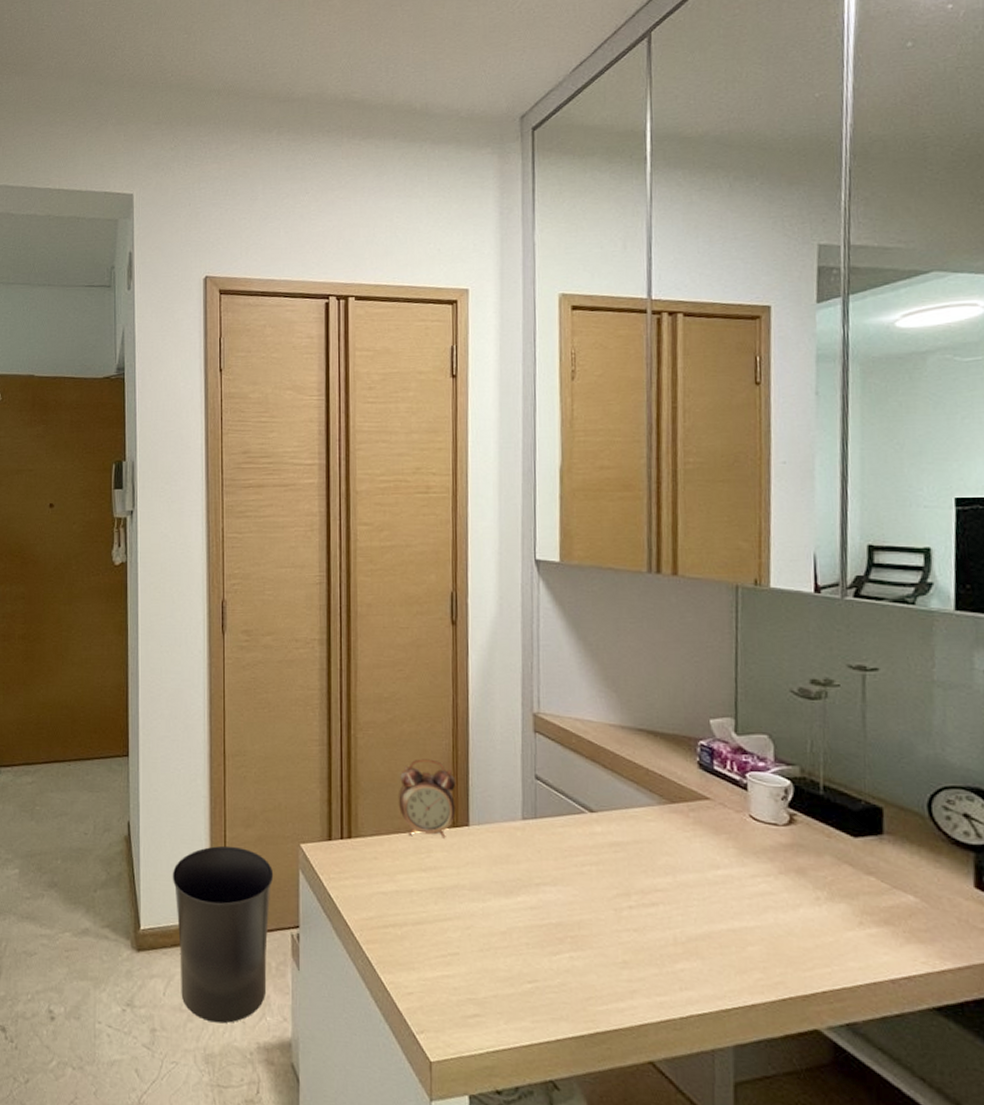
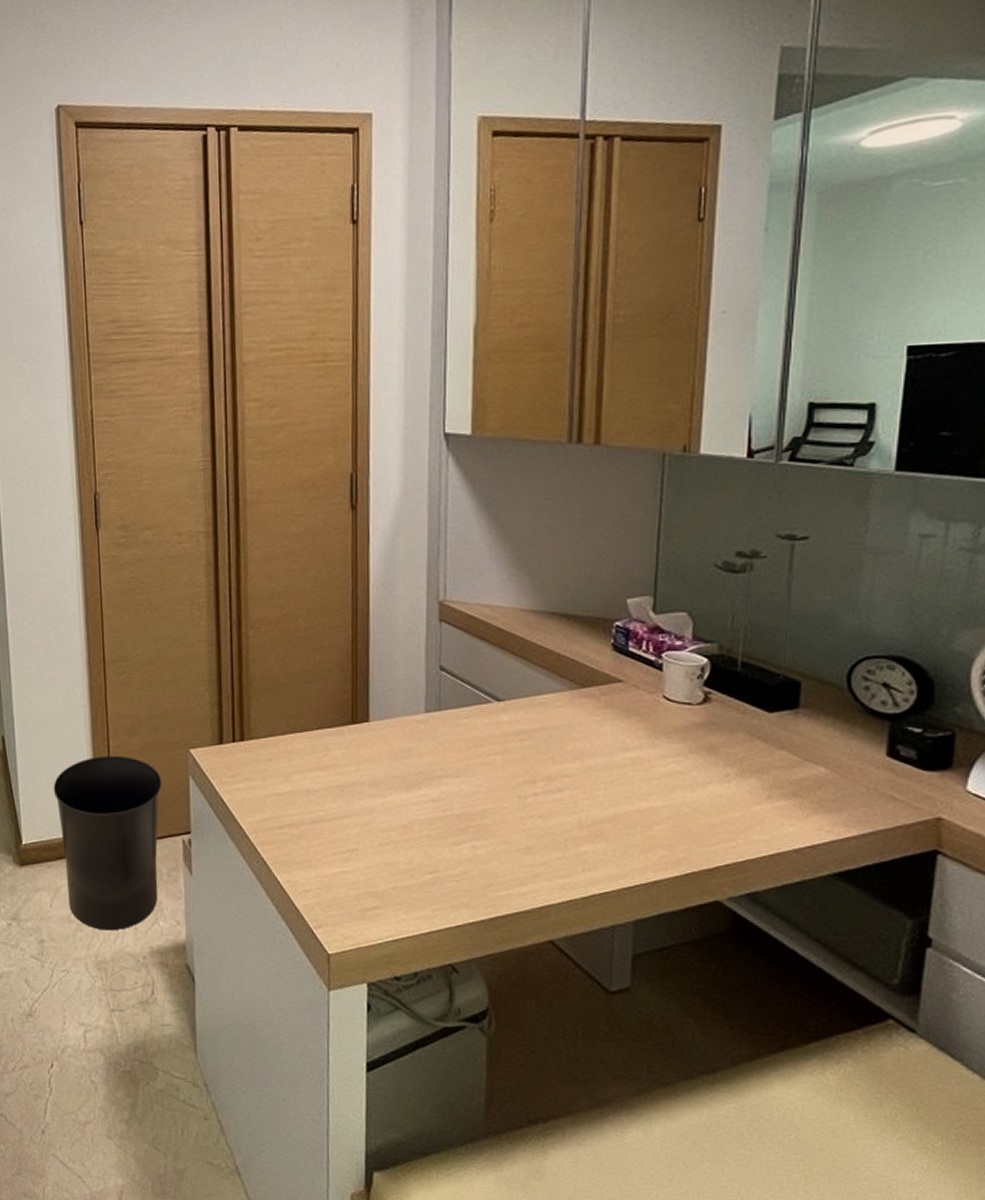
alarm clock: present [398,759,456,838] -> none [293,655,356,736]

